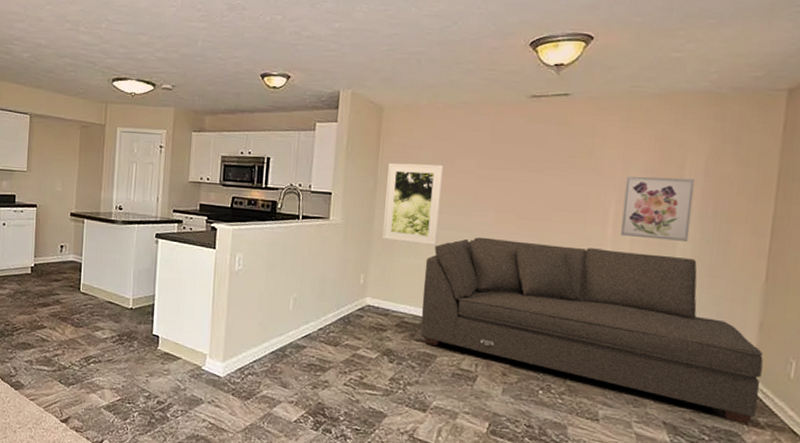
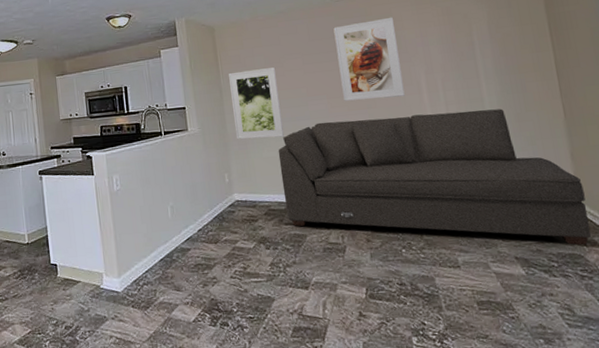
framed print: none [514,130,595,225] -> present [333,17,405,102]
wall art: present [621,176,695,242] -> none [428,42,493,100]

